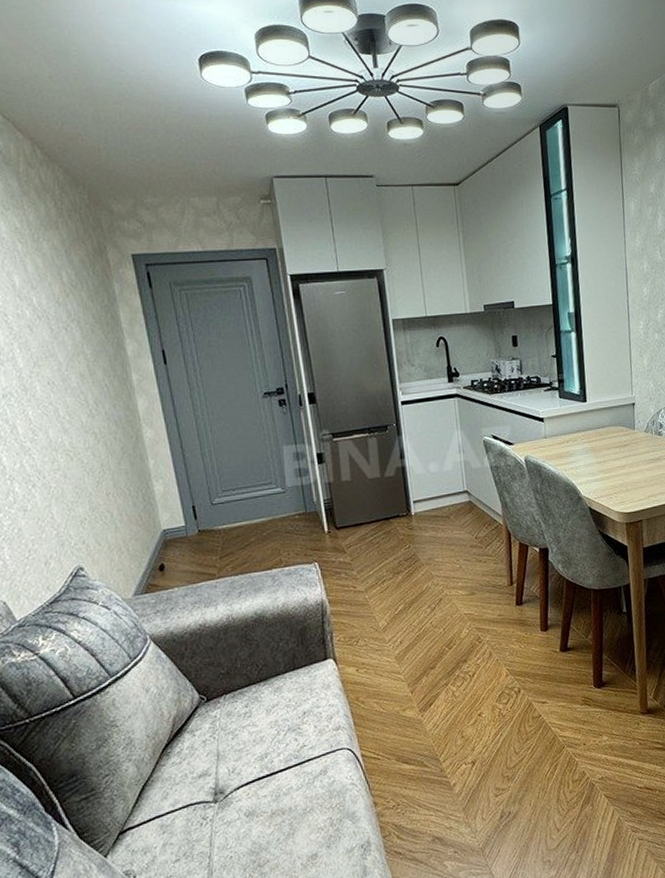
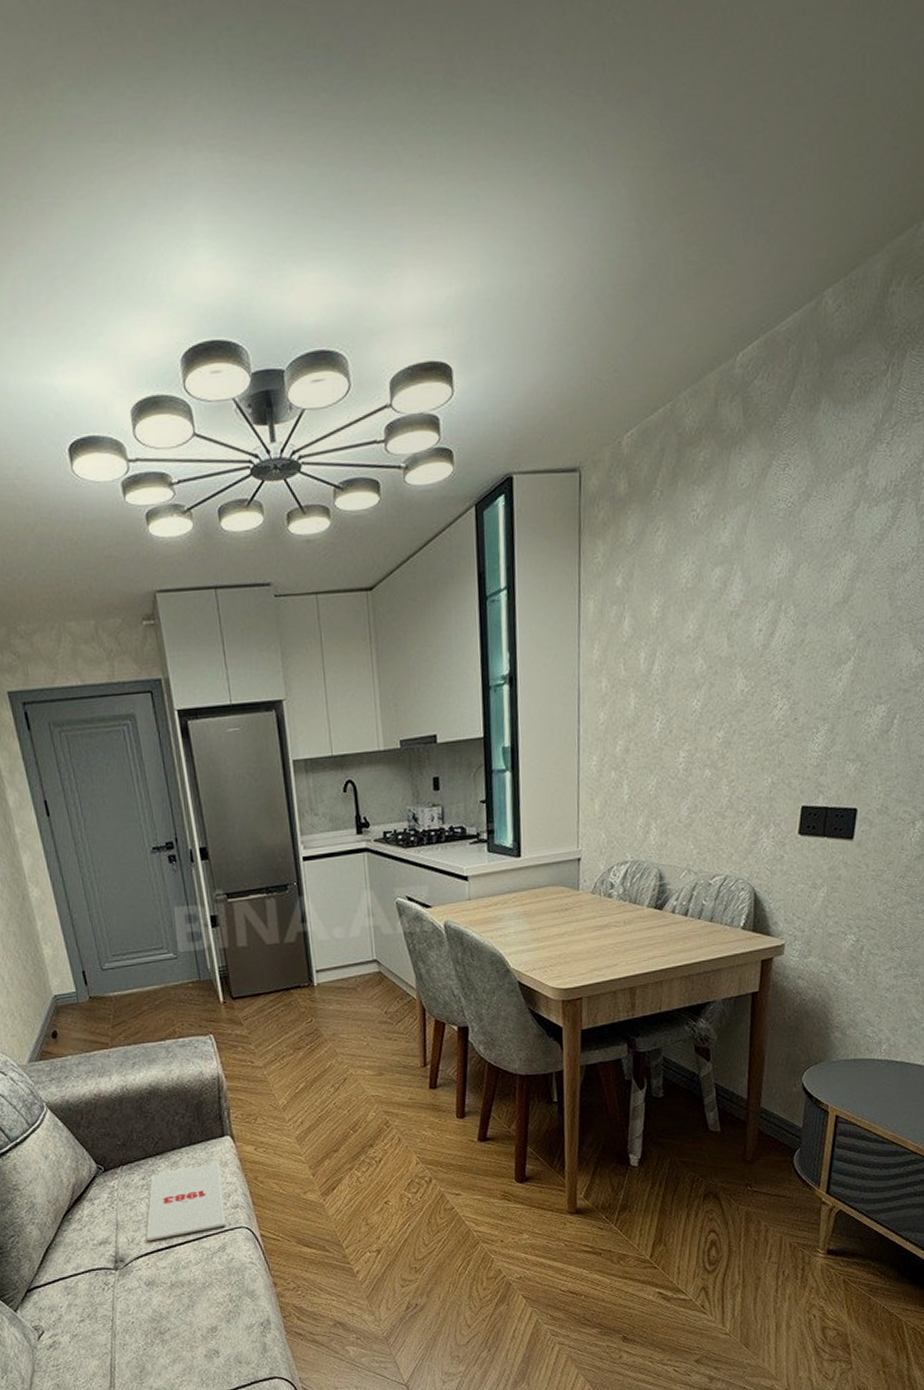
magazine: none [247,685,328,770] -> present [145,1163,226,1241]

